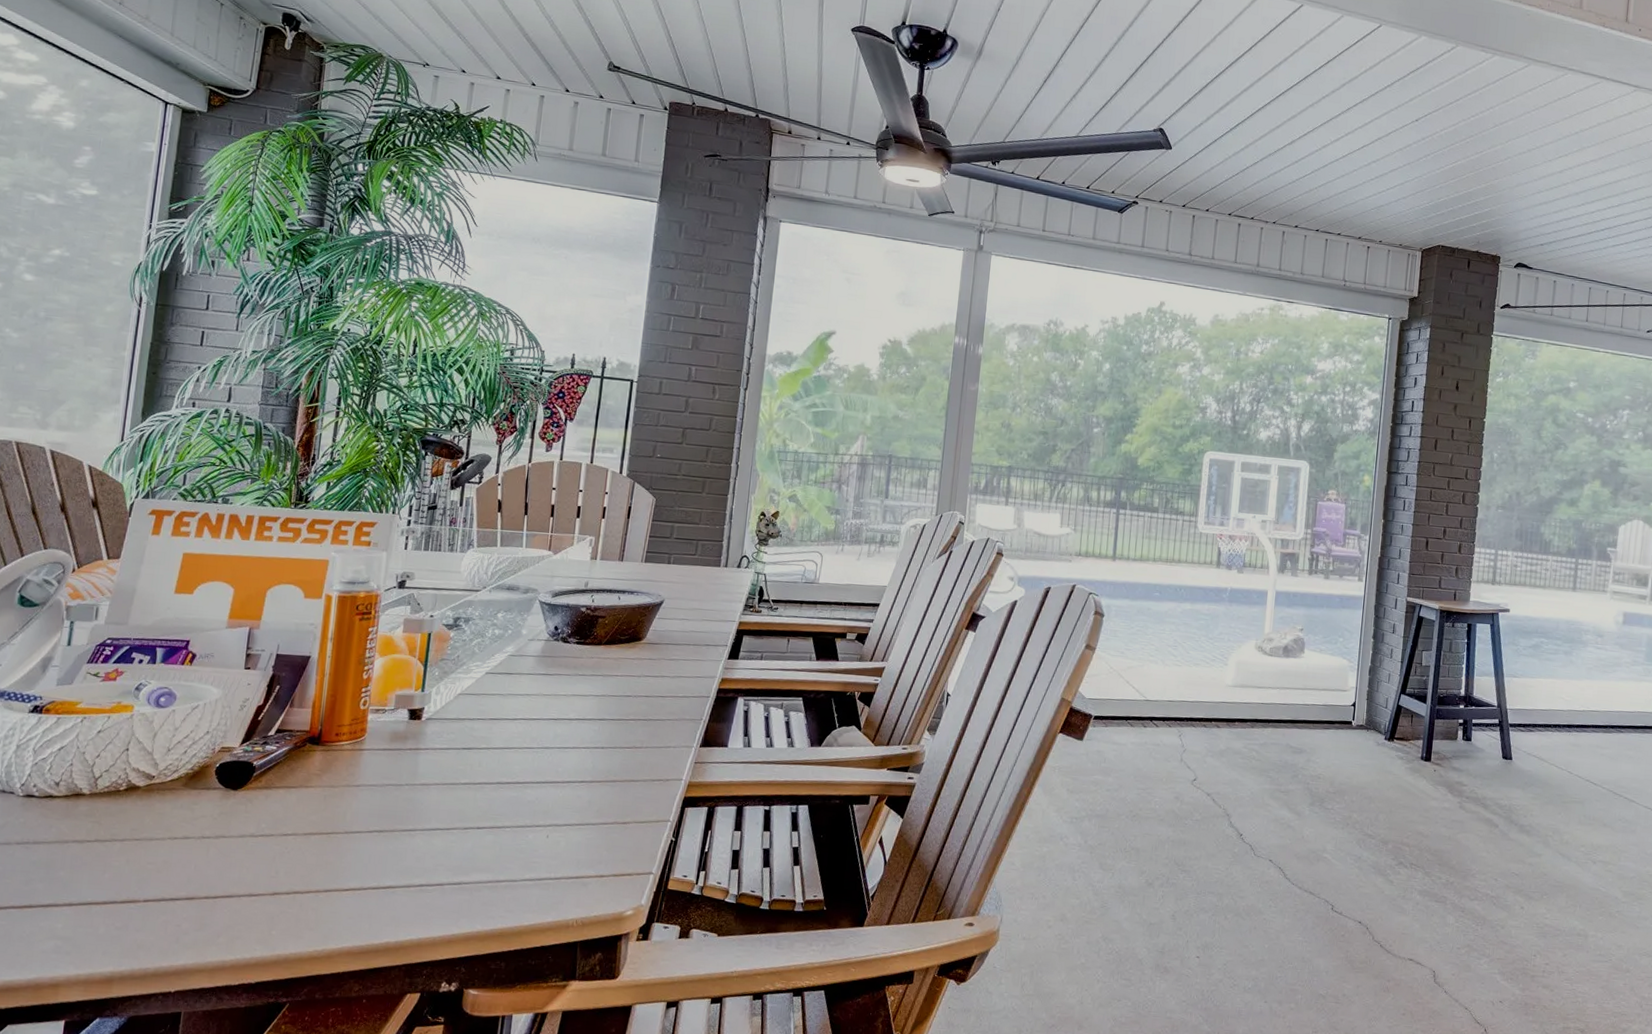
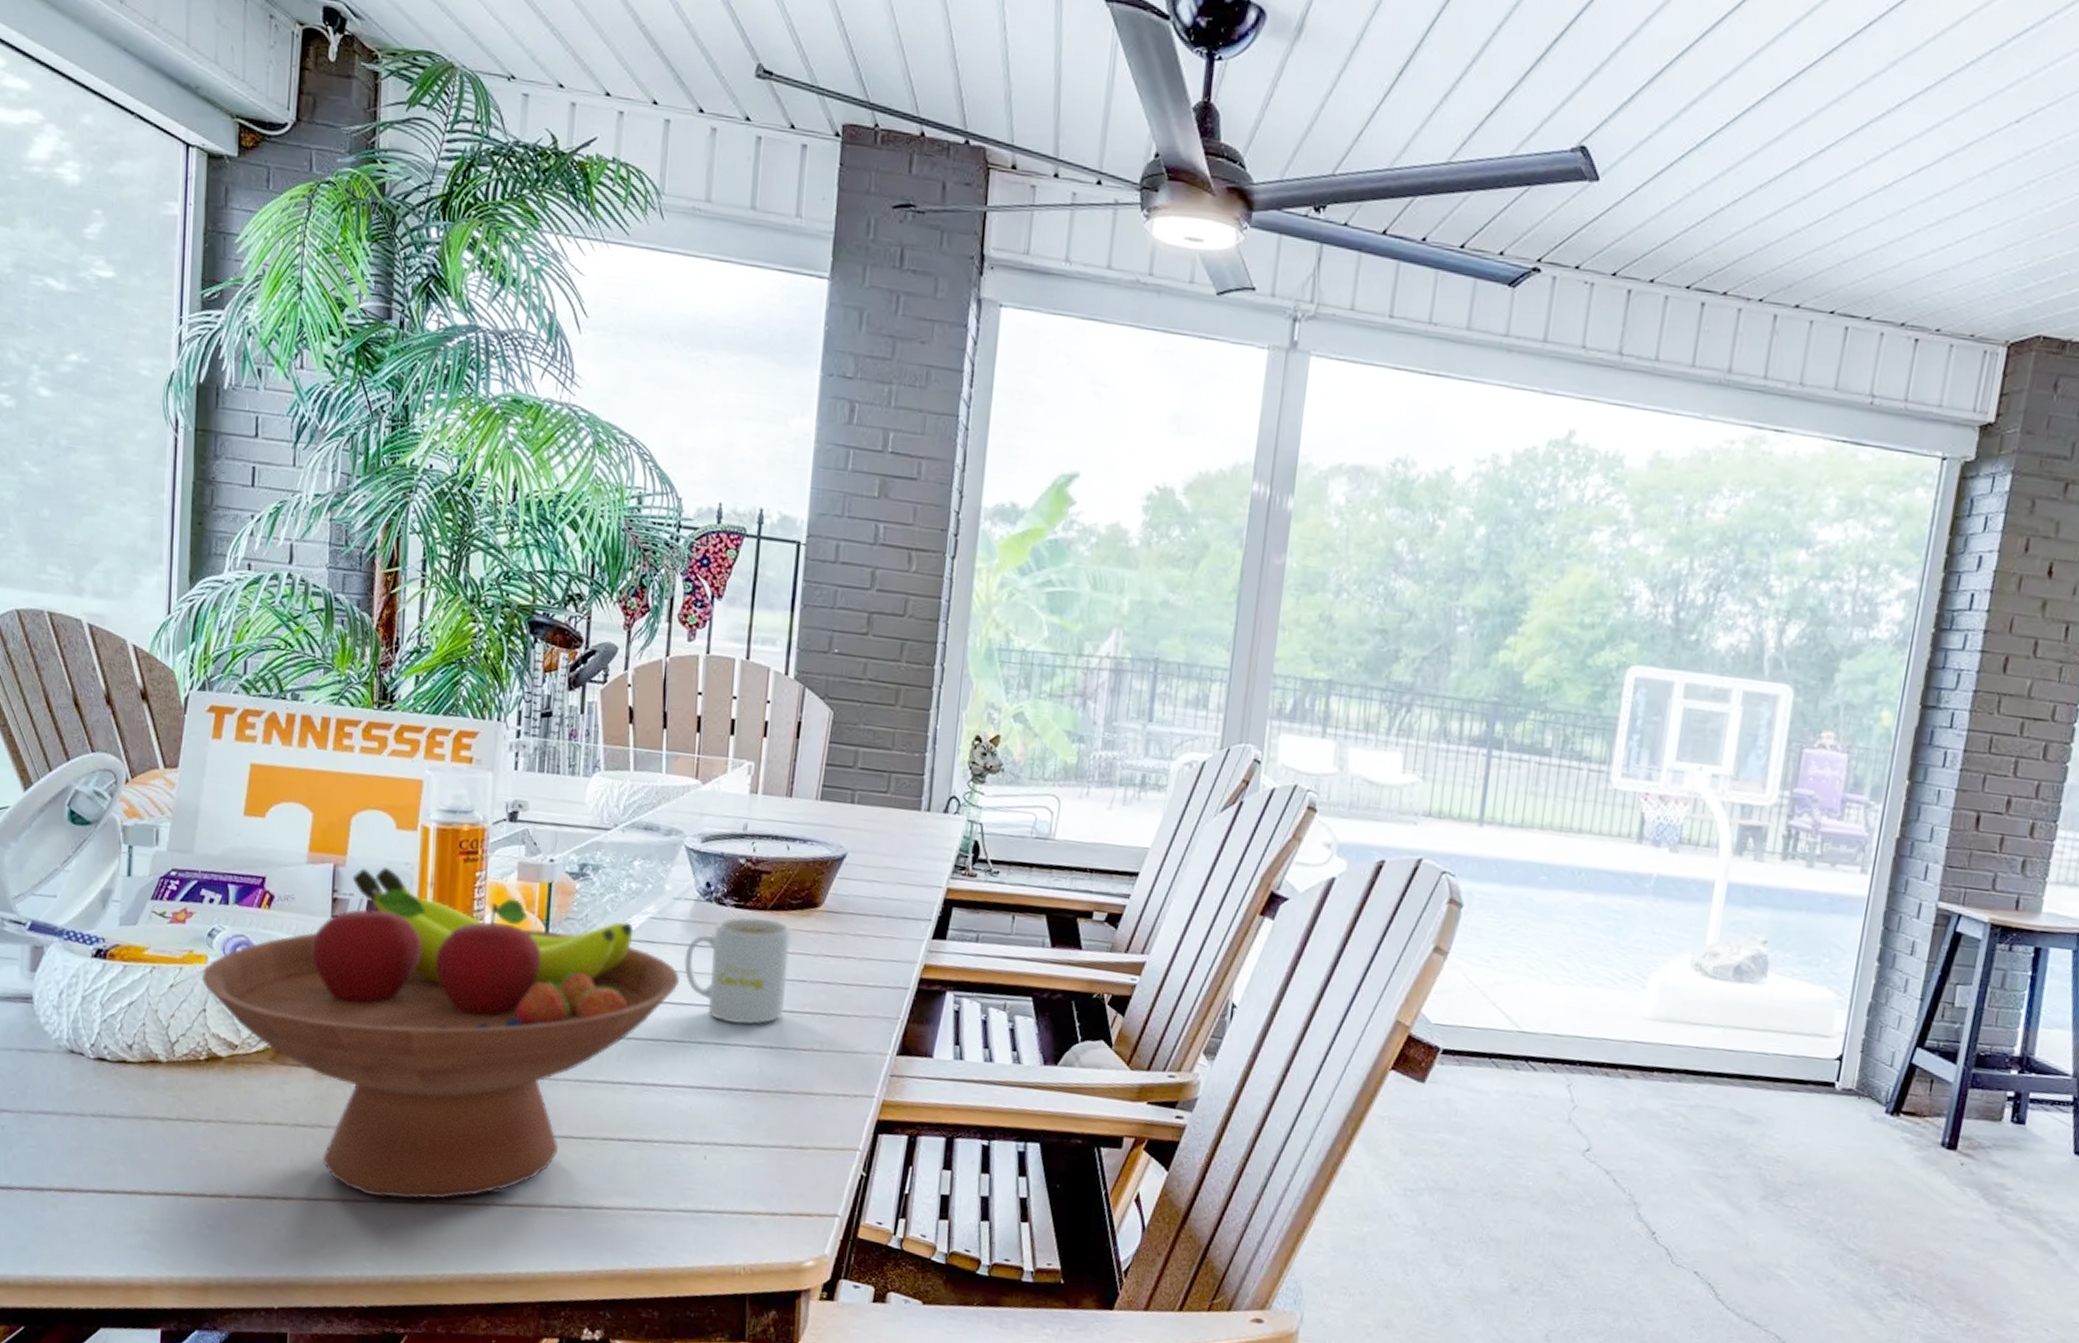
fruit bowl: none [127,627,532,891] -> present [202,867,680,1200]
mug: none [535,651,621,732] -> present [684,917,792,1024]

